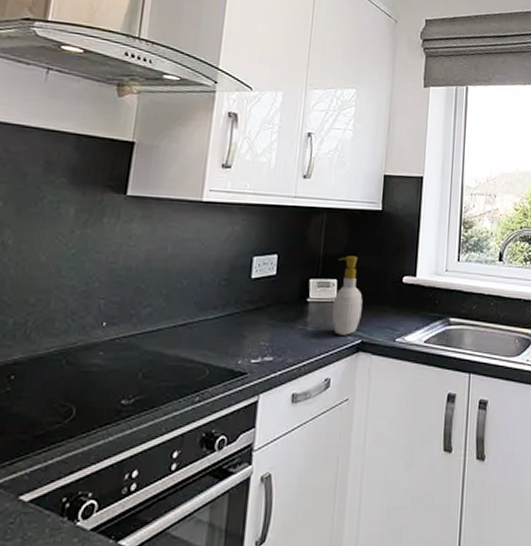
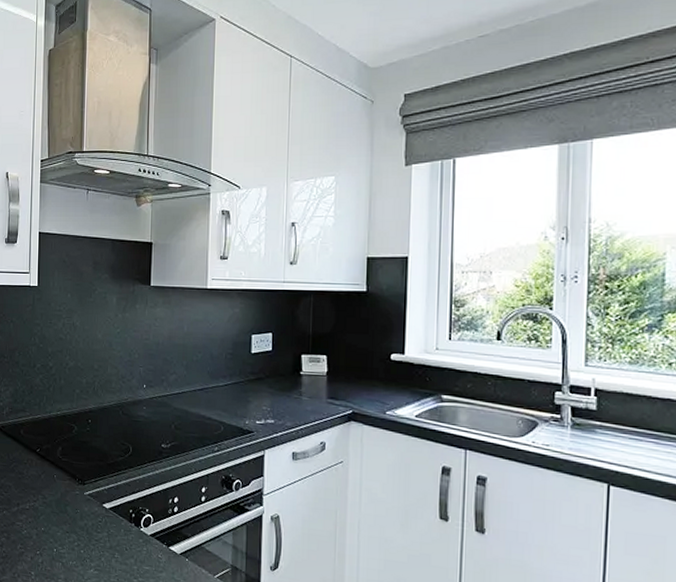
soap bottle: present [331,256,363,335] -> none [323,334,352,406]

